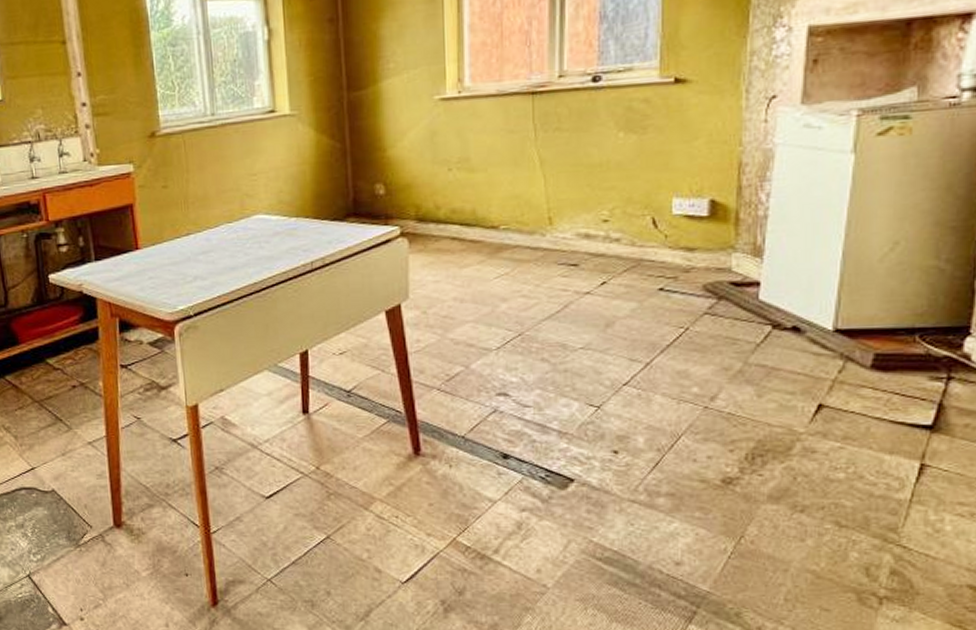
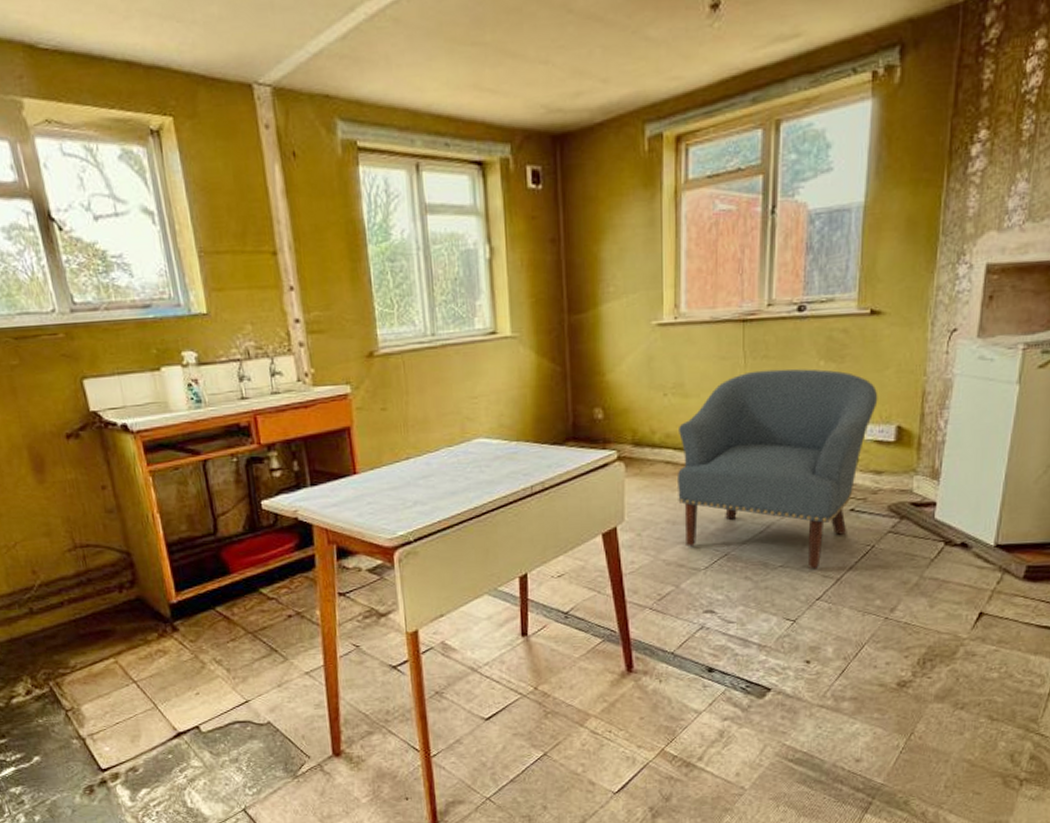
chair: none [465,141,687,352] -> present [678,368,878,570]

